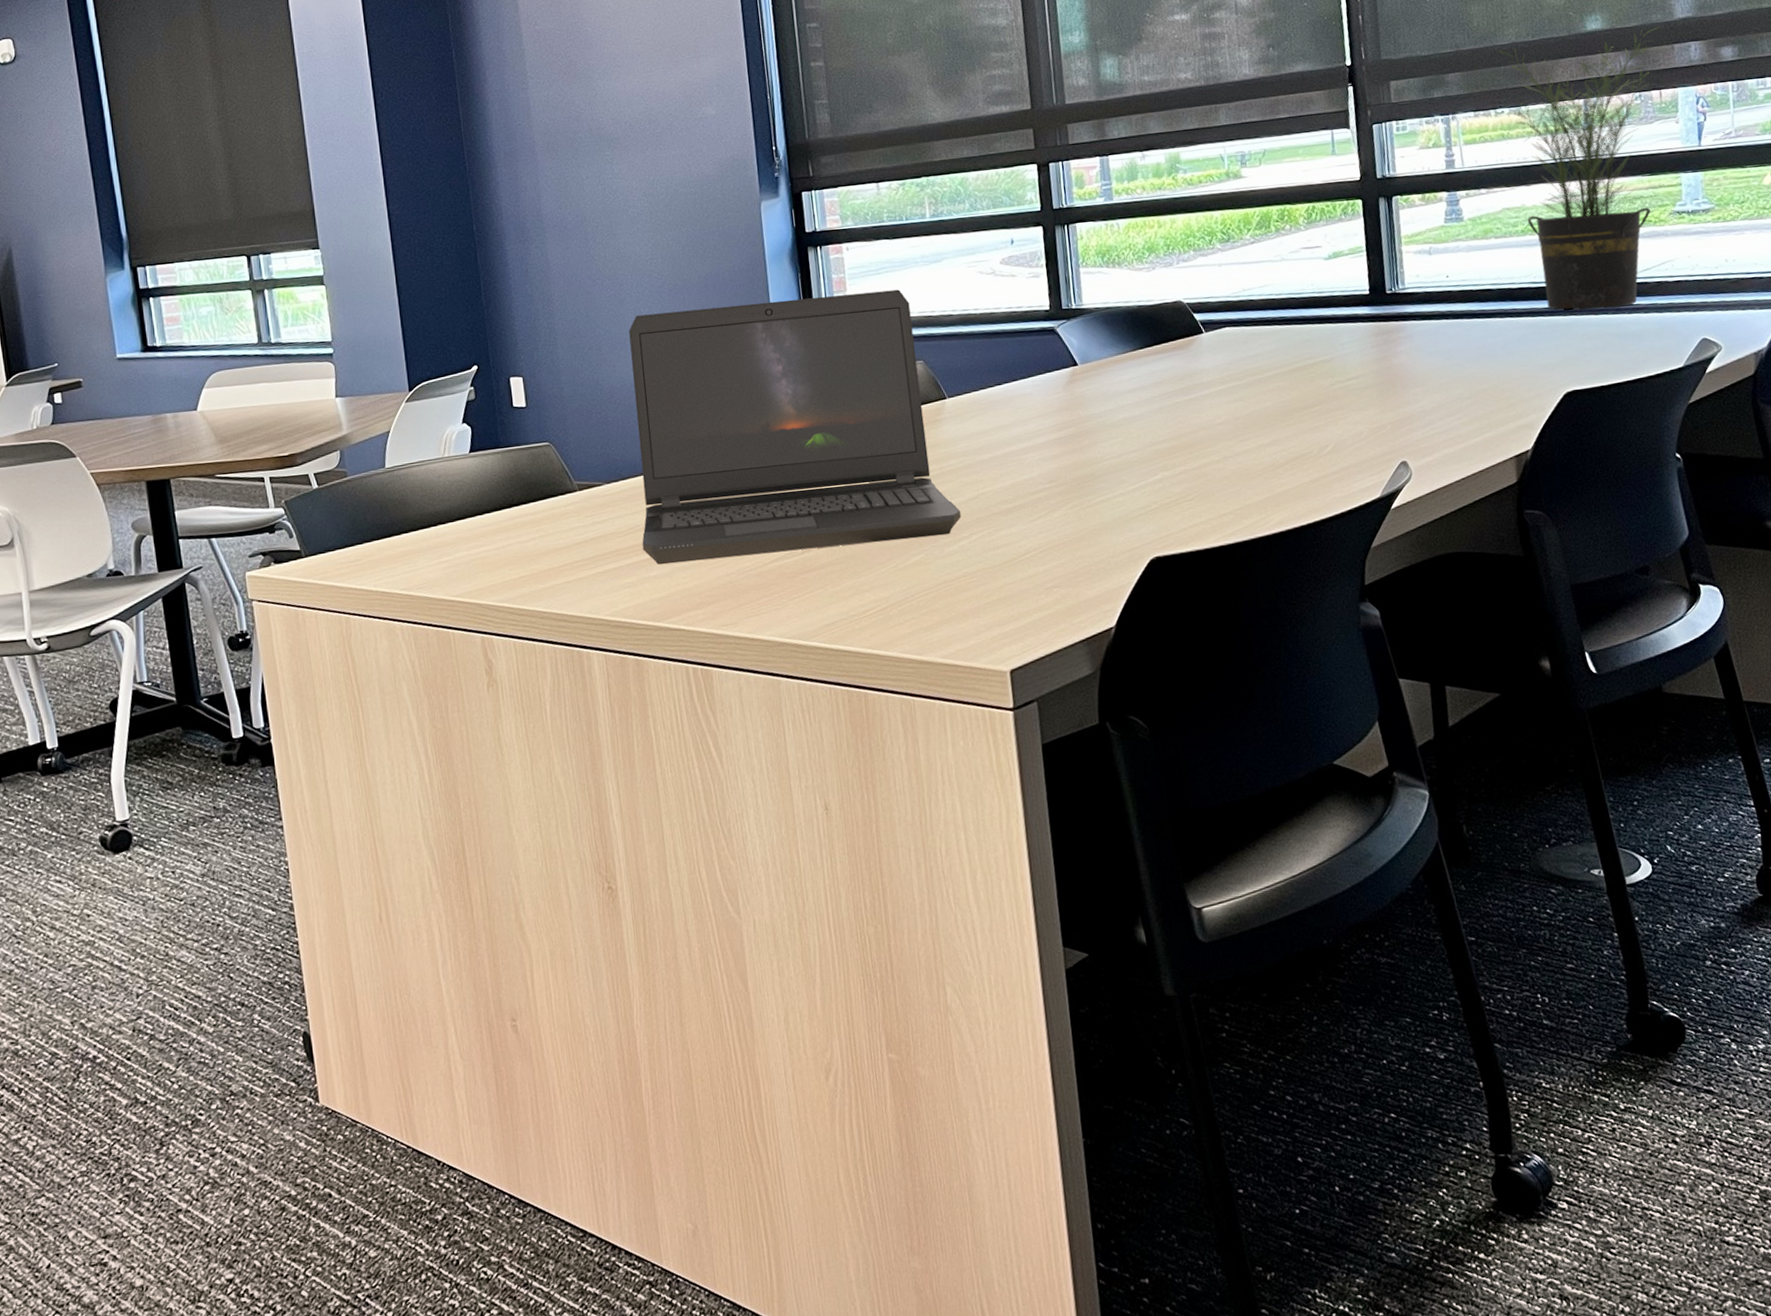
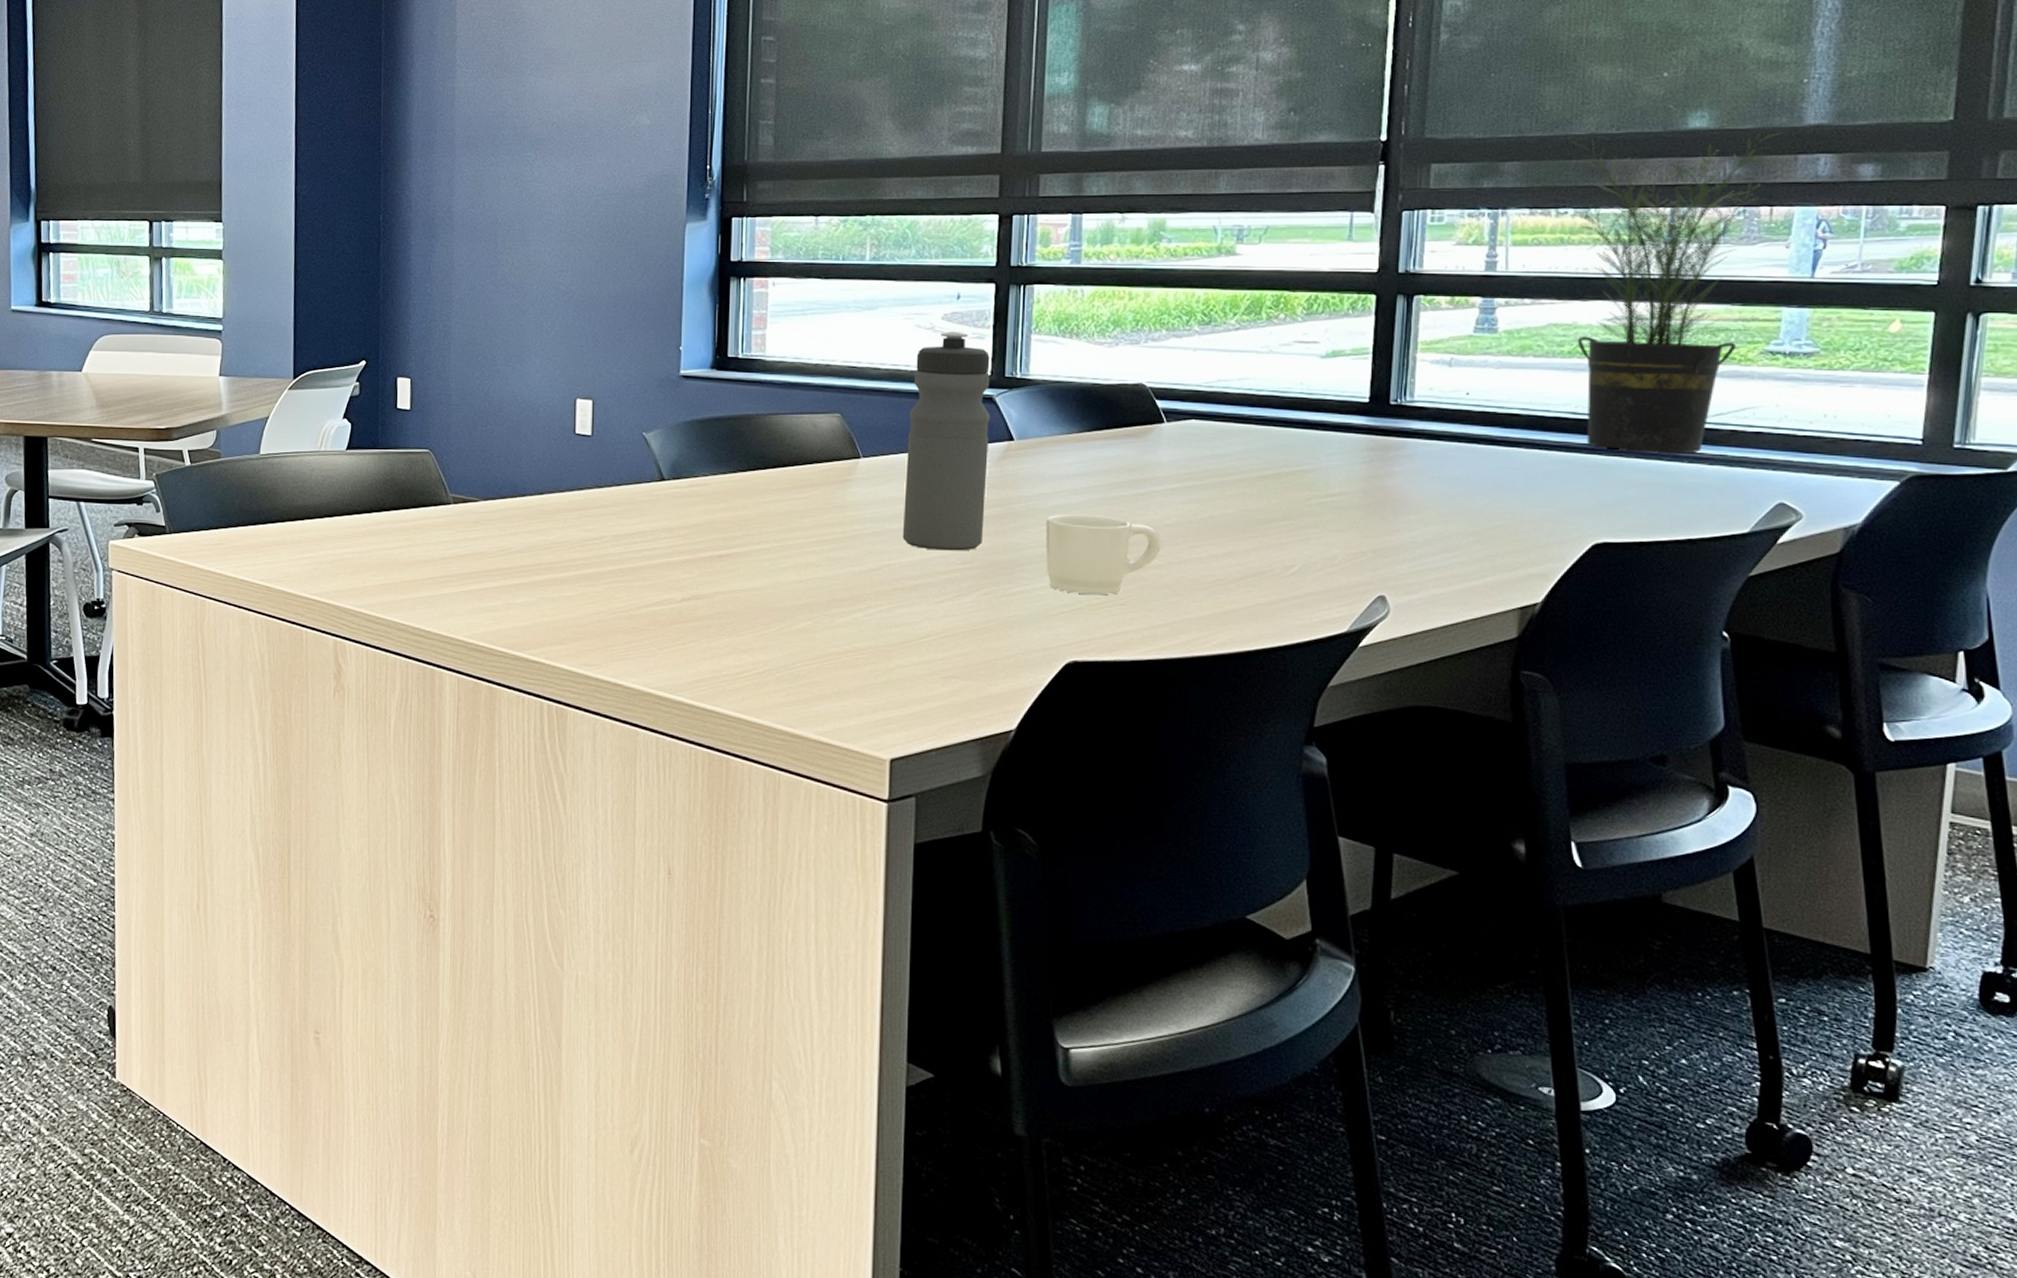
laptop computer: present [629,289,961,564] -> none [511,329,859,605]
water bottle: none [982,273,1064,474] -> present [902,332,991,551]
mug: none [1115,423,1217,496] -> present [1046,514,1162,595]

